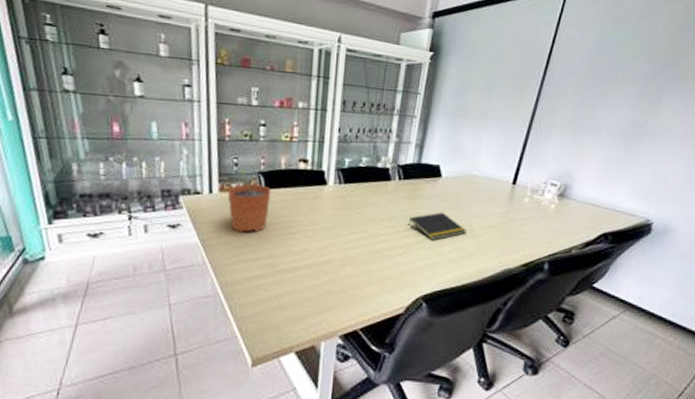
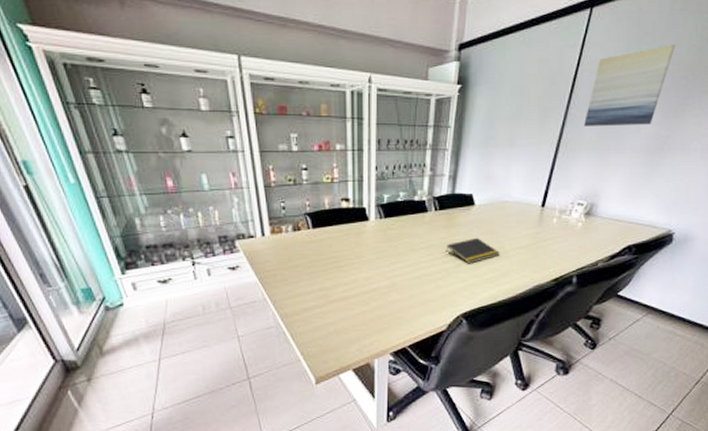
plant pot: present [227,170,272,233] -> none [278,213,318,269]
wall art: none [559,29,651,108] -> present [584,44,675,126]

